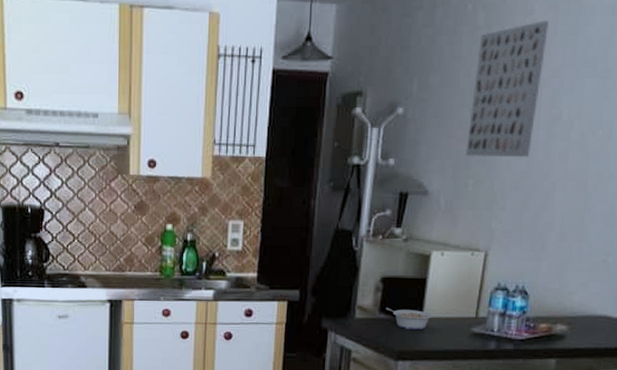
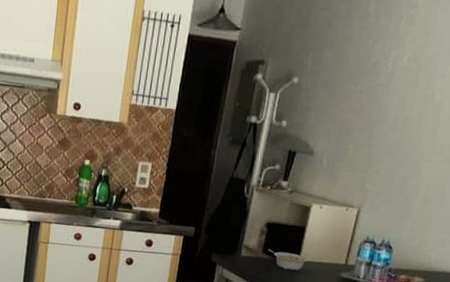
wall art: present [466,20,549,158] -> none [349,13,430,131]

